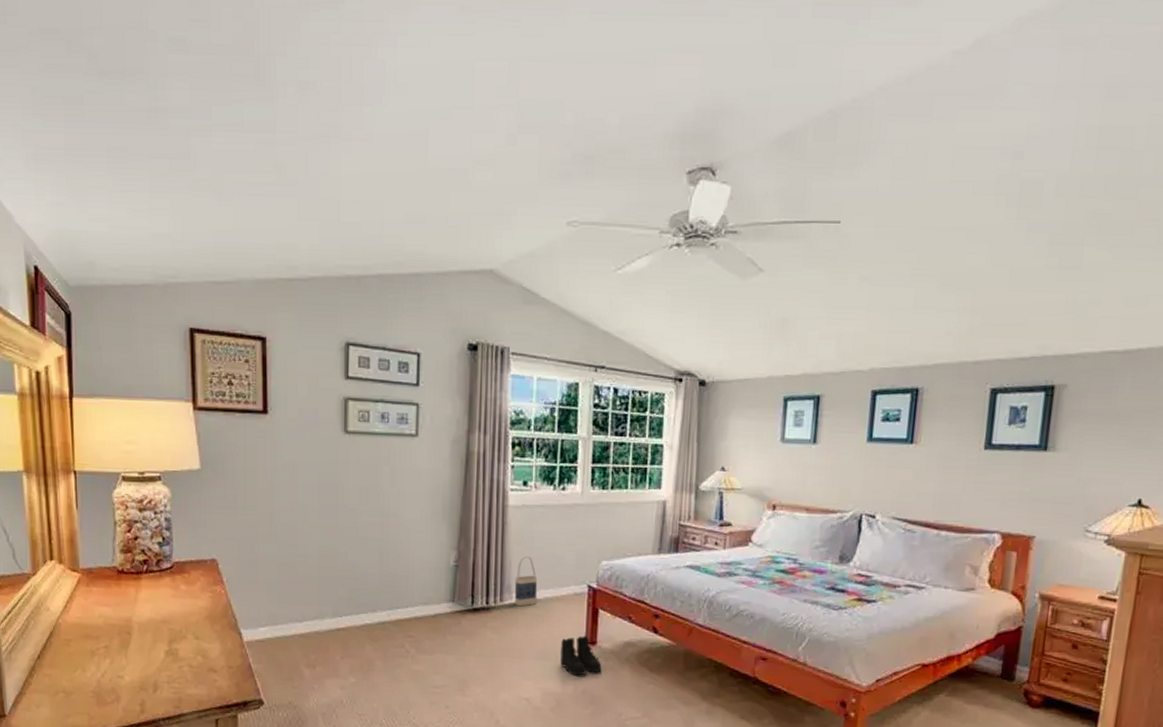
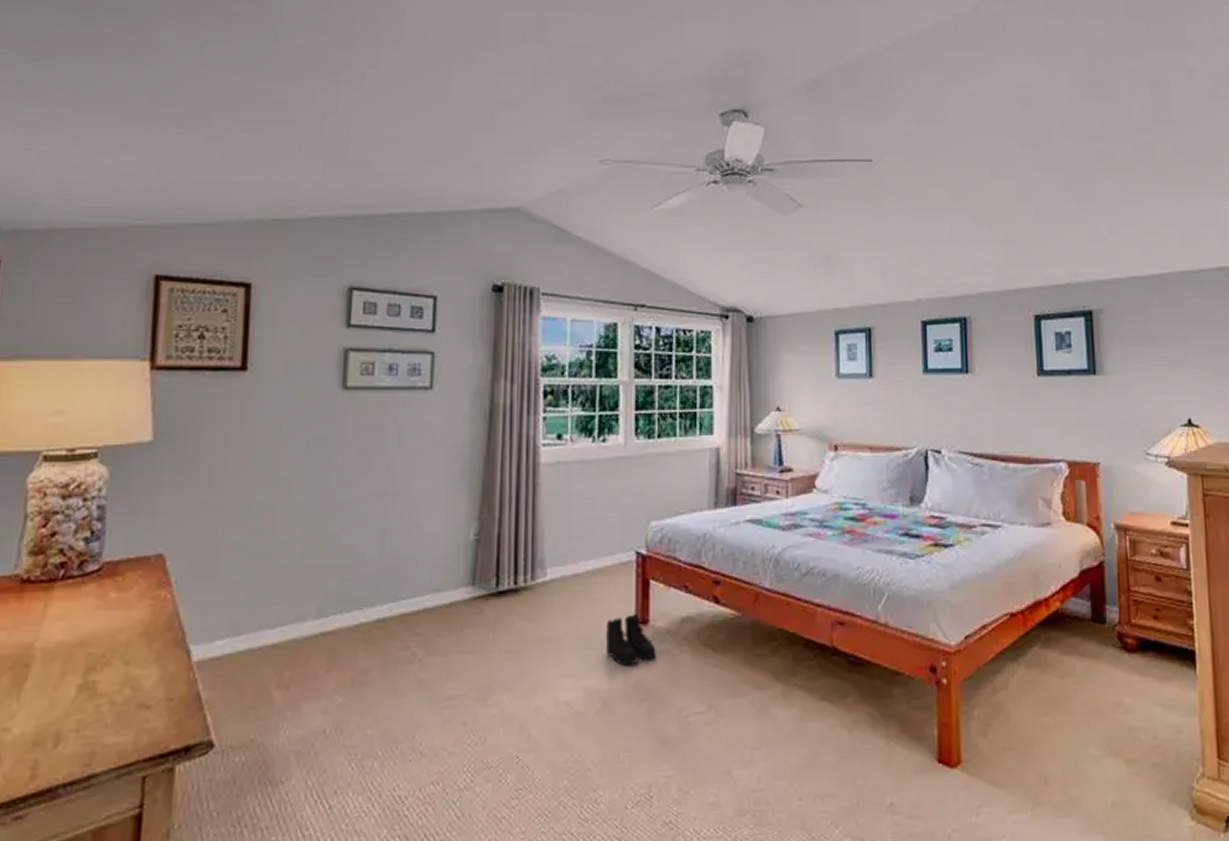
bag: present [514,555,538,607] -> none [548,521,577,584]

